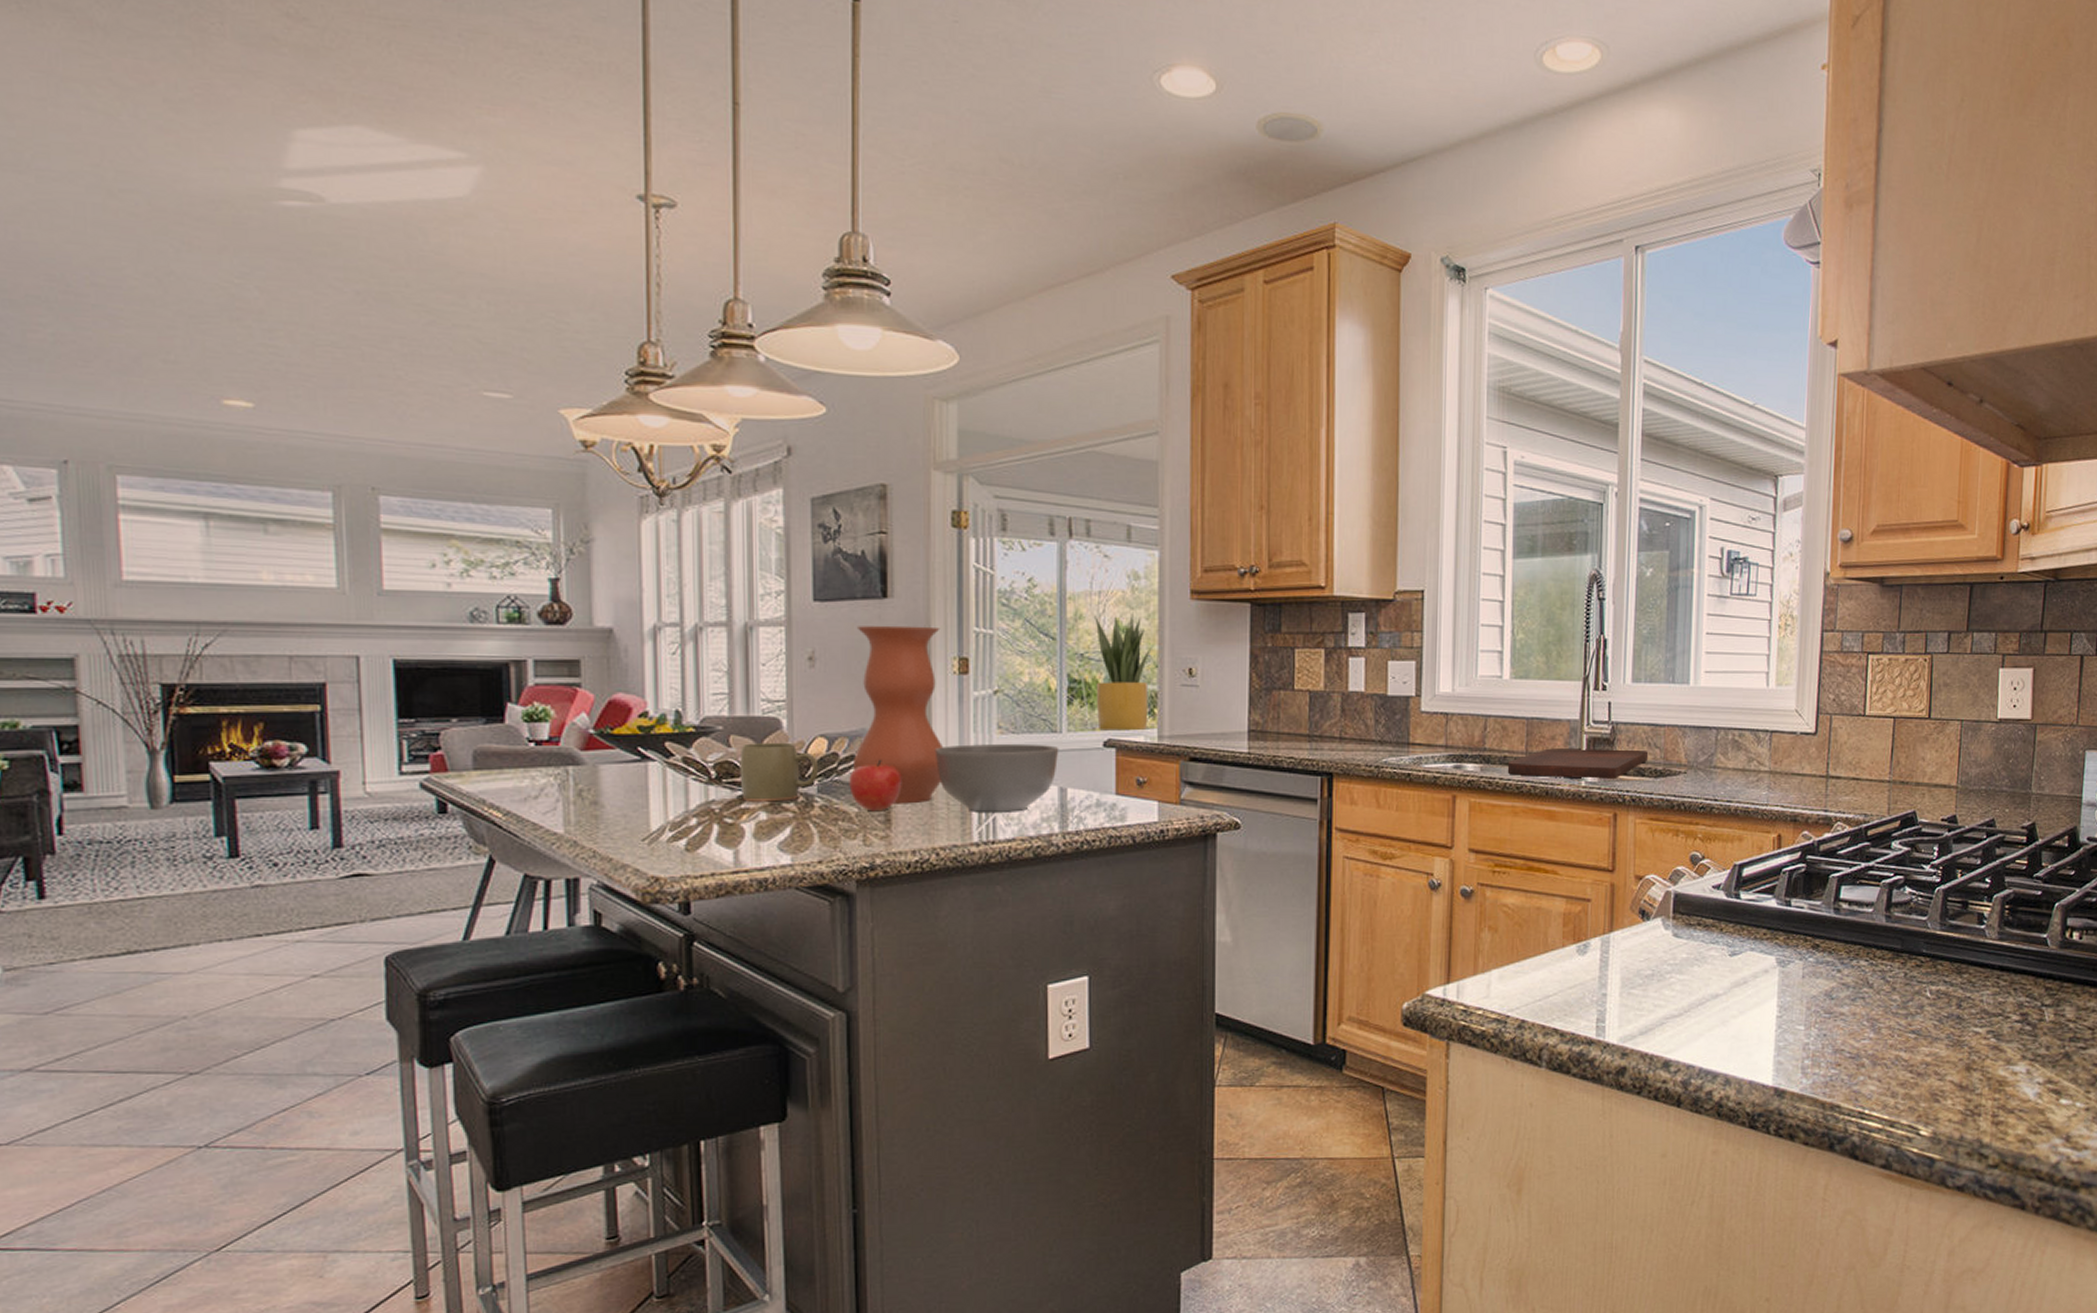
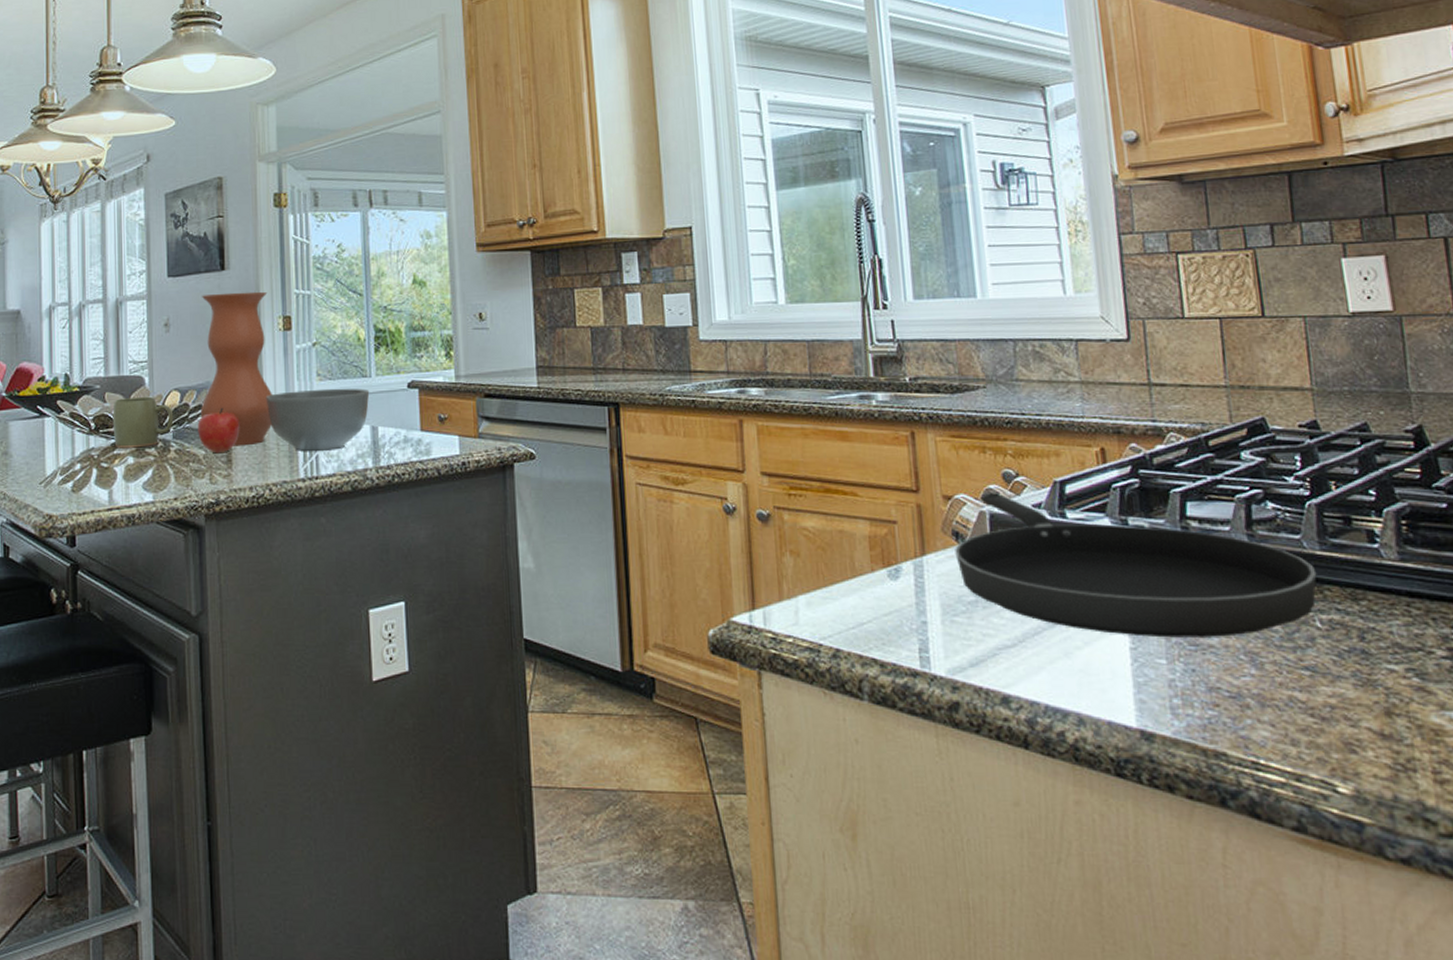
planter: present [1095,612,1154,731] -> none [394,266,447,373]
cutting board: present [1507,748,1647,779] -> none [792,367,941,398]
frying pan: none [1639,874,1934,1007] -> present [955,493,1317,638]

